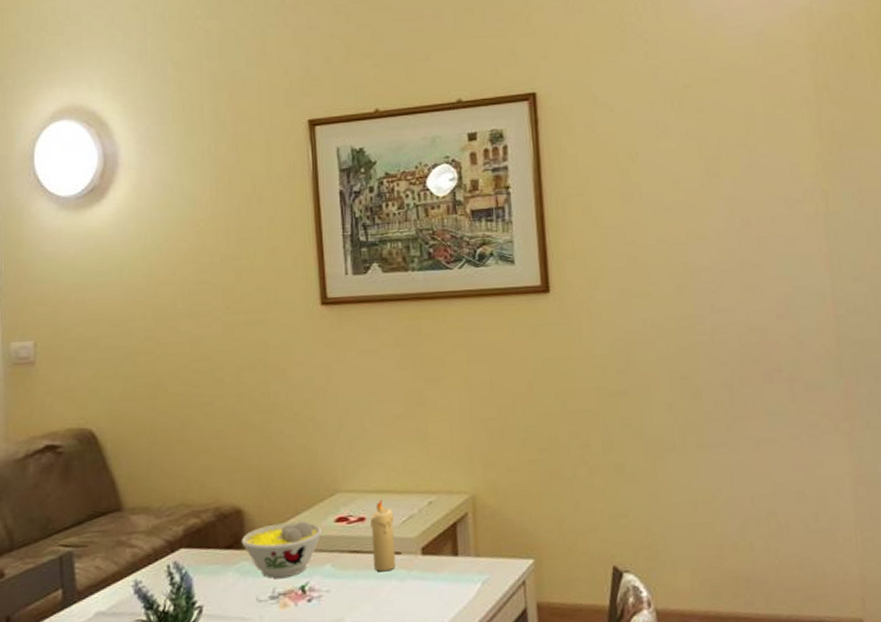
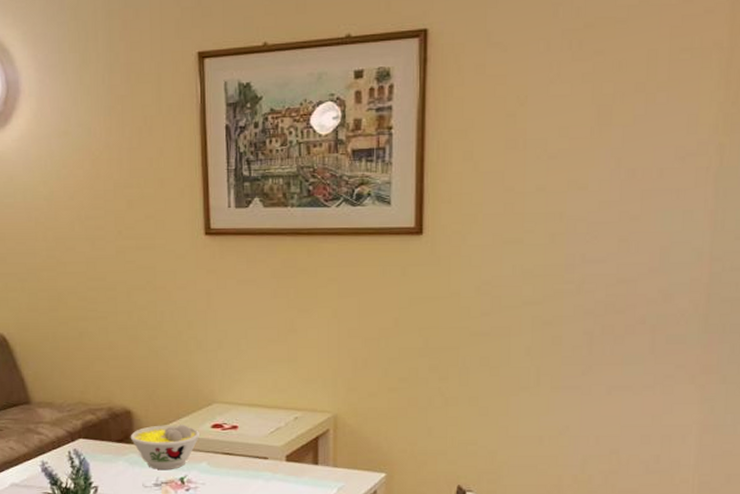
candle: present [370,500,396,572] -> none [242,412,263,472]

